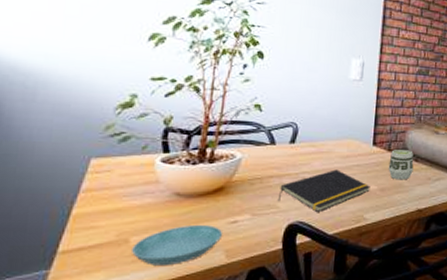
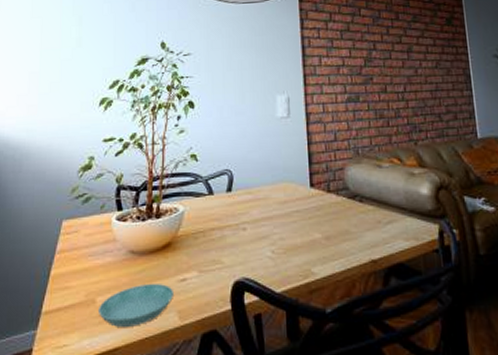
notepad: present [277,169,370,212] -> none [221,217,314,266]
cup: present [388,150,414,180] -> none [330,189,359,226]

